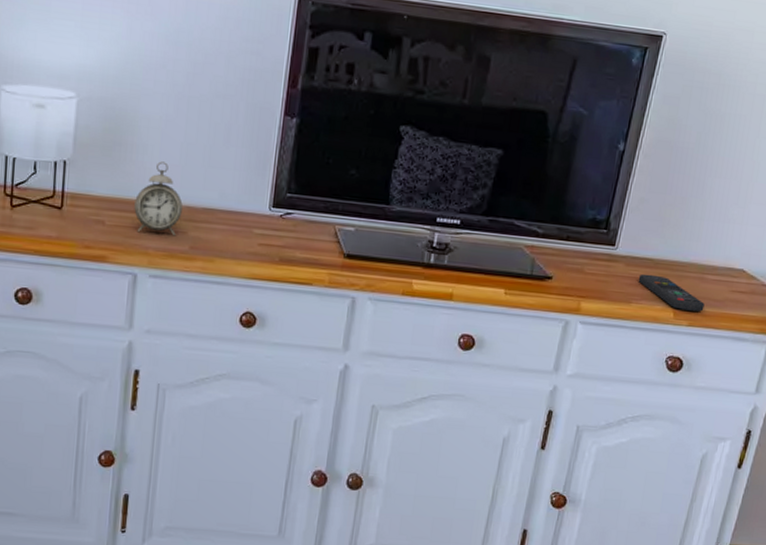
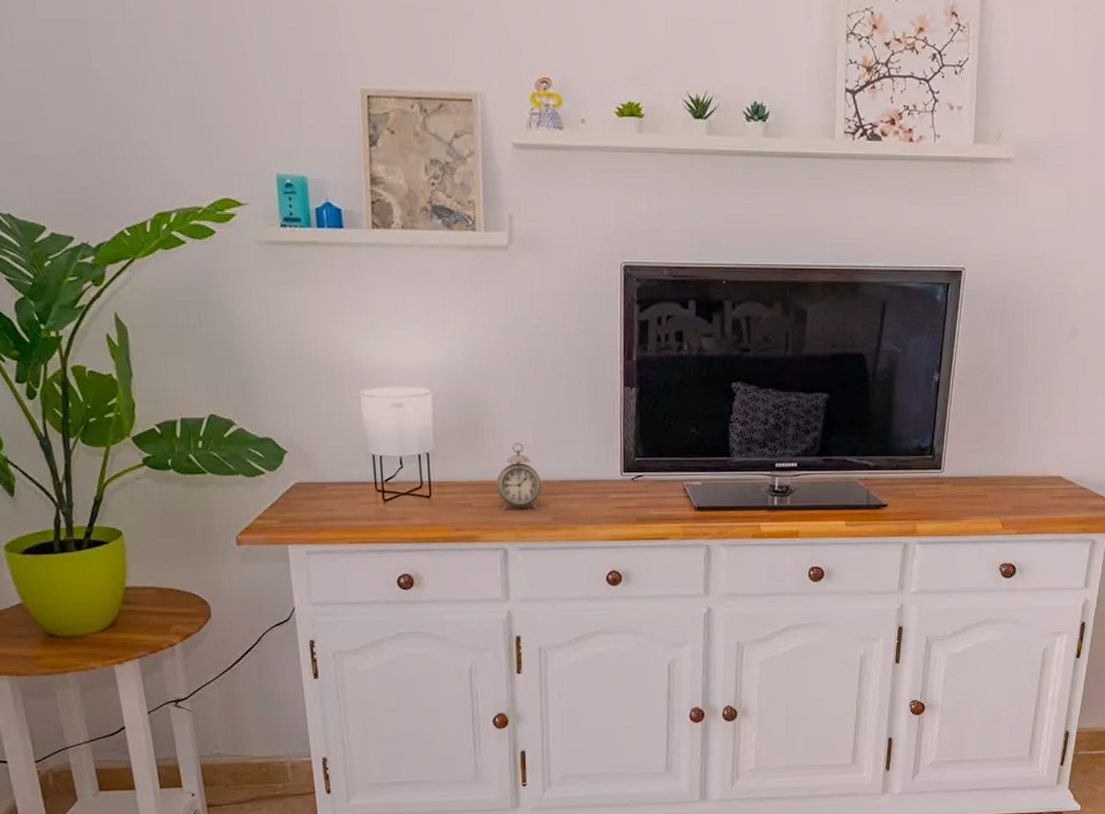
remote control: present [638,273,705,312] -> none [966,491,1029,520]

